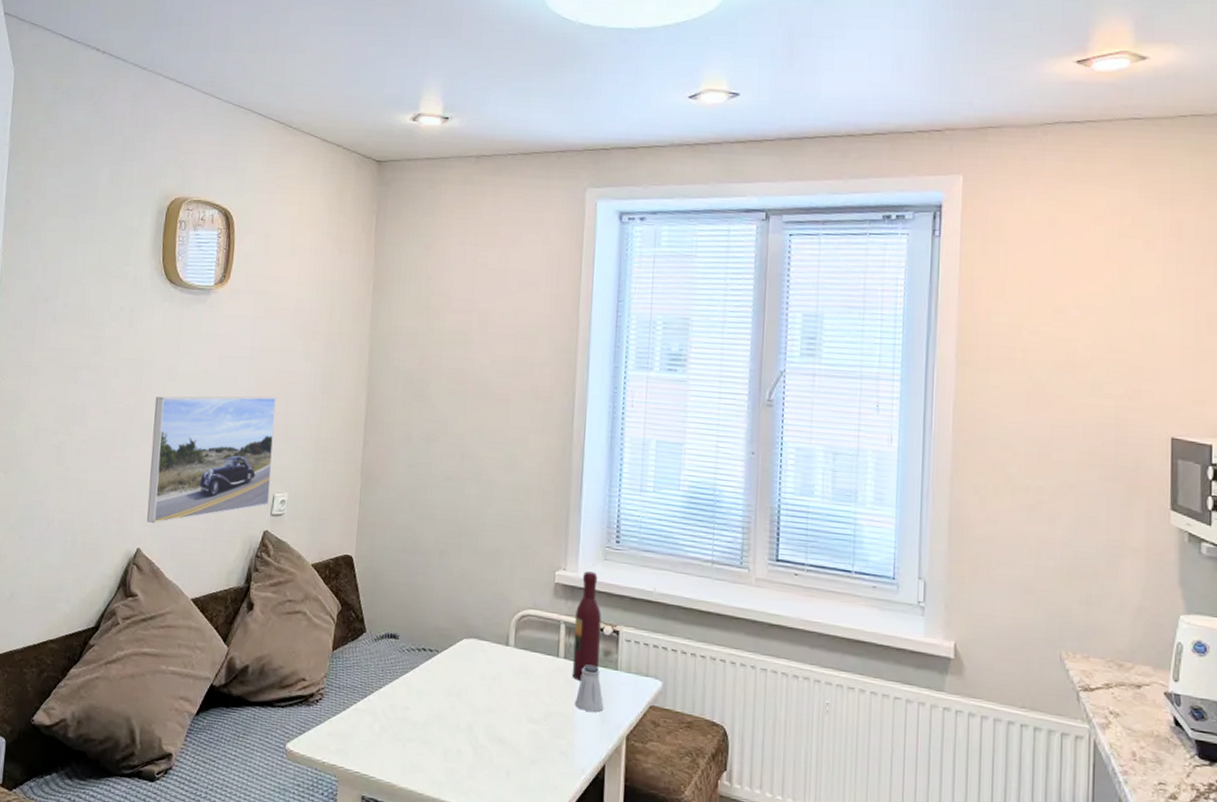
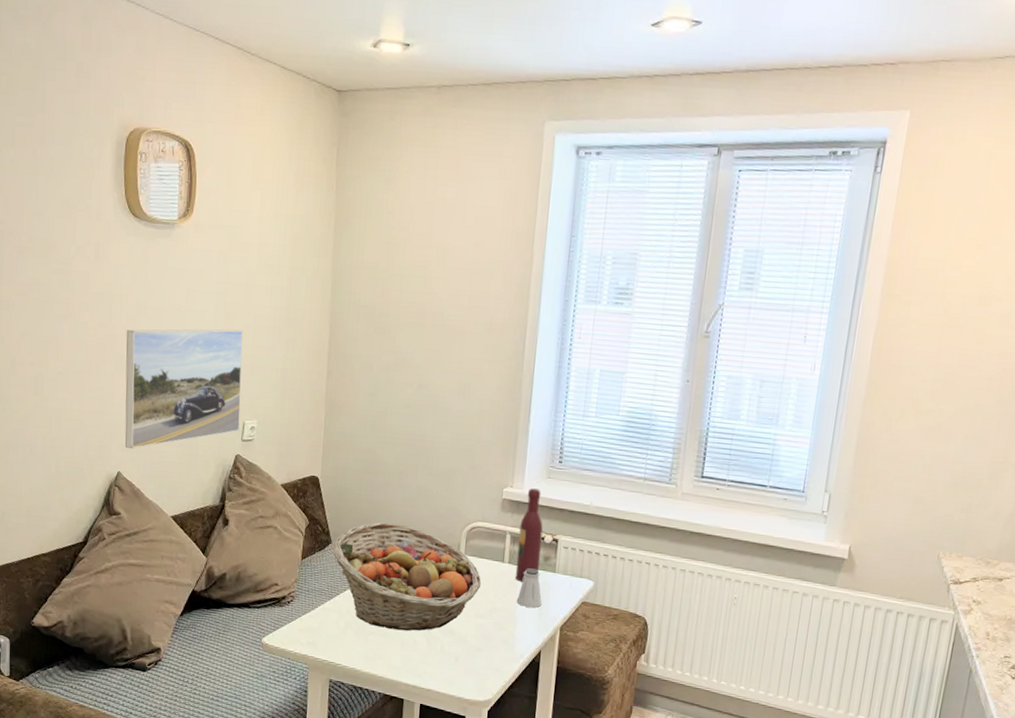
fruit basket: none [367,608,534,738] -> present [333,522,482,631]

